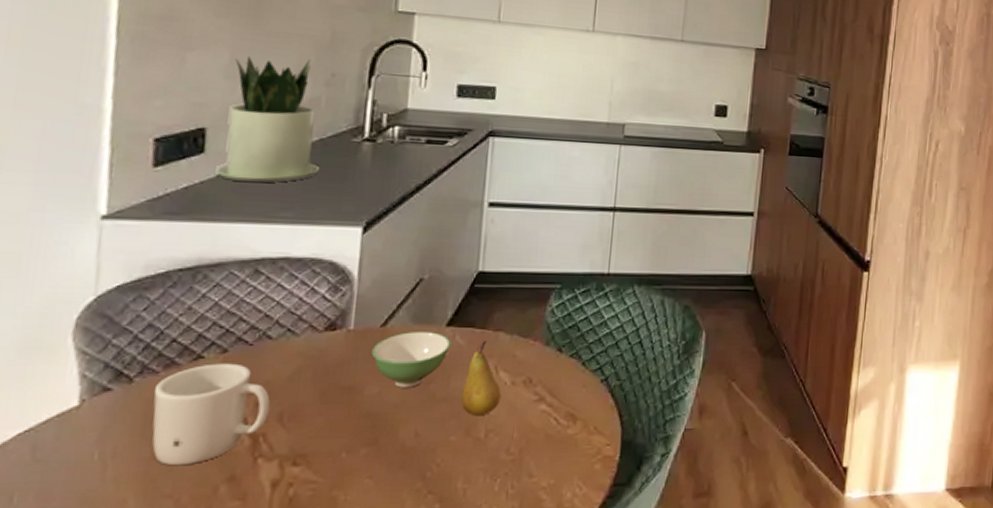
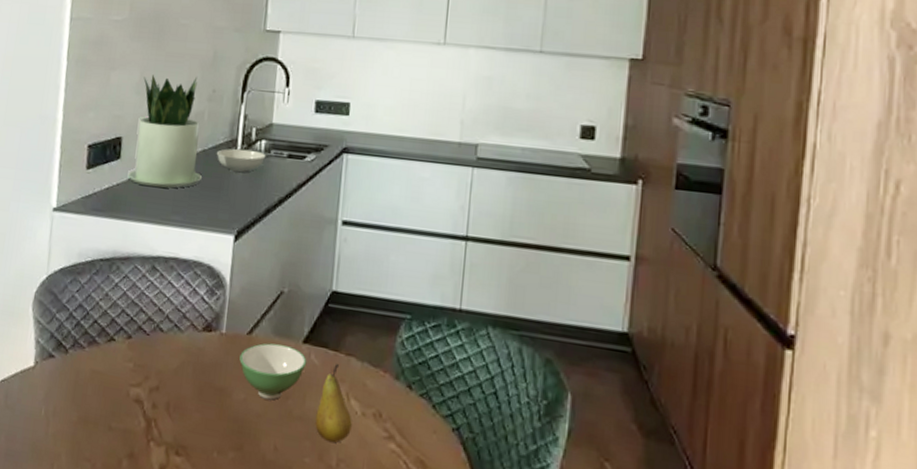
mug: present [151,363,270,466] -> none [78,346,161,435]
bowl: none [337,136,400,162] -> present [216,148,266,173]

